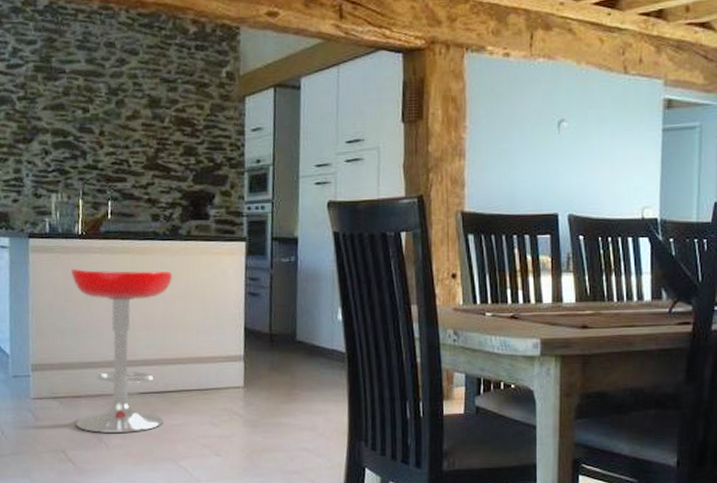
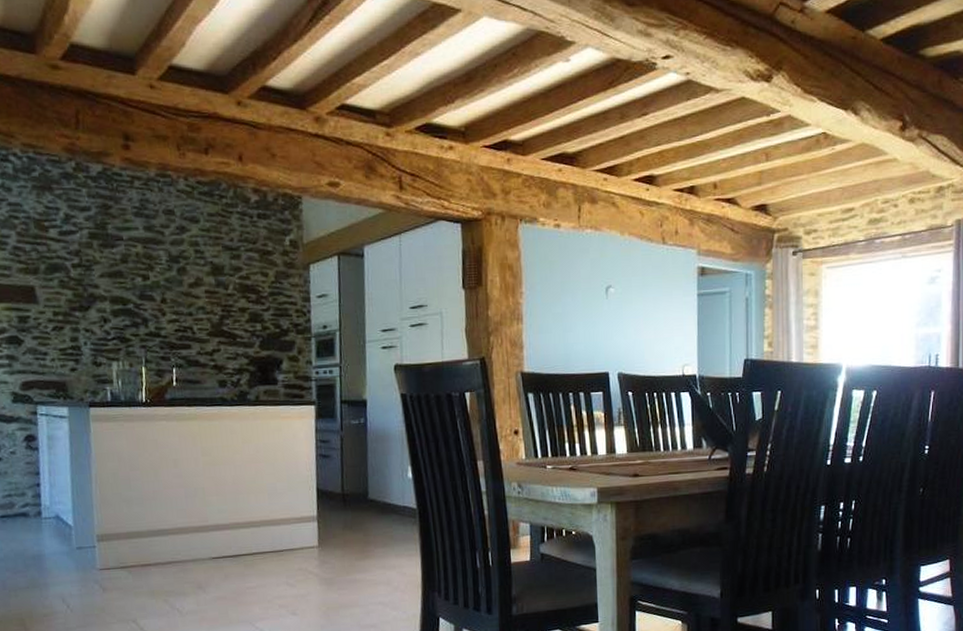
bar stool: present [71,268,173,433] -> none [136,436,243,600]

